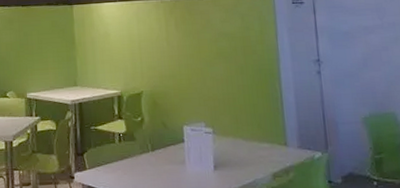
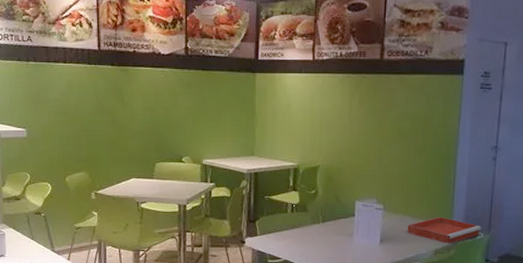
tray: none [240,137,319,166] -> present [407,217,482,244]

